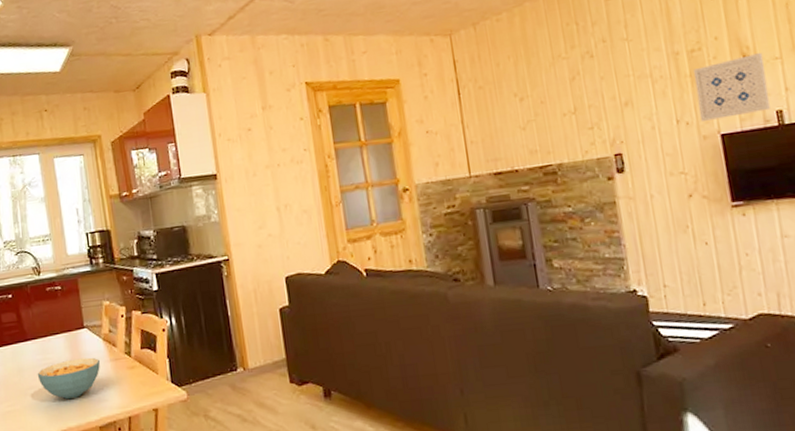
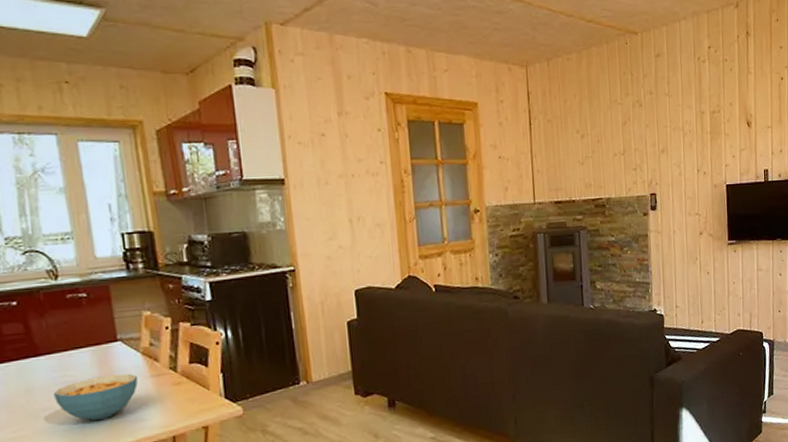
wall art: present [694,53,770,121] -> none [712,121,761,172]

